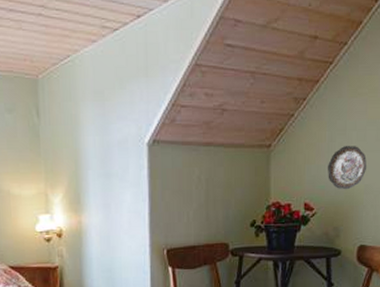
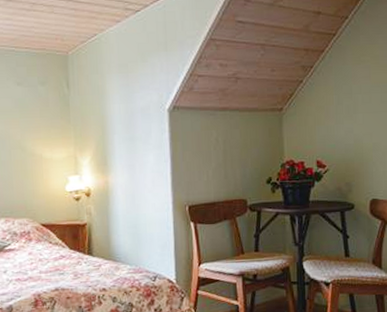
decorative plate: present [328,145,367,190] -> none [337,107,373,148]

